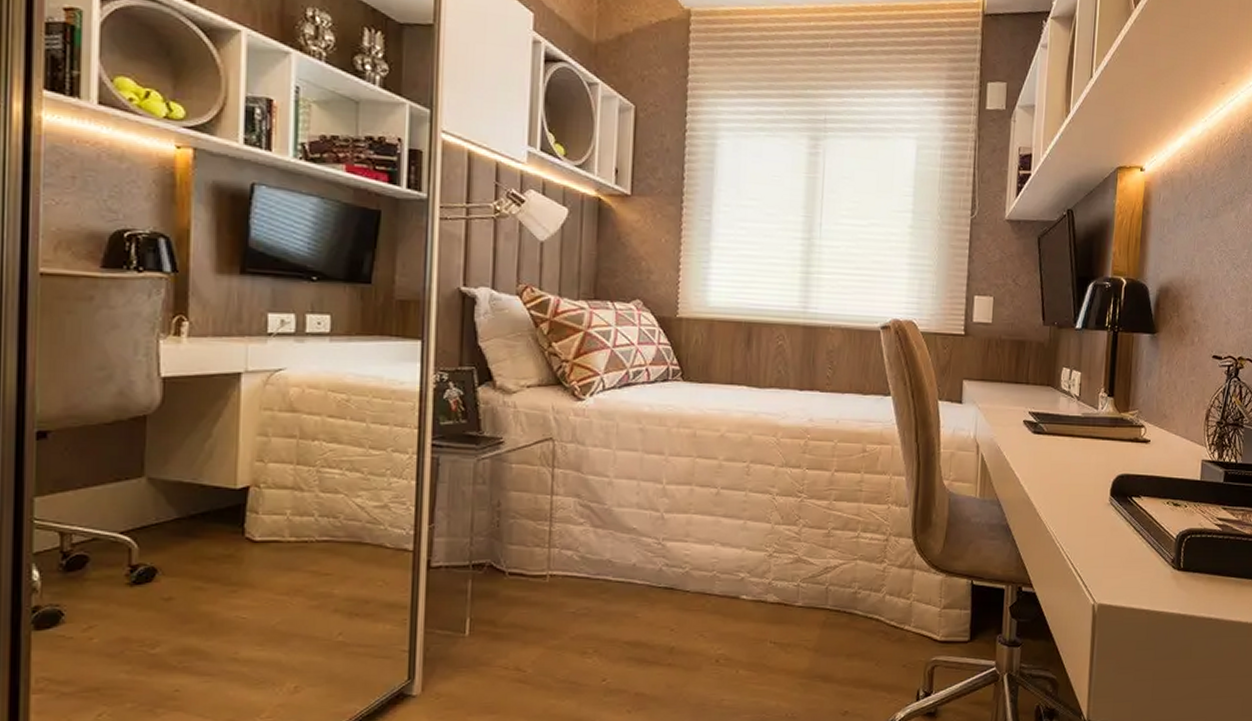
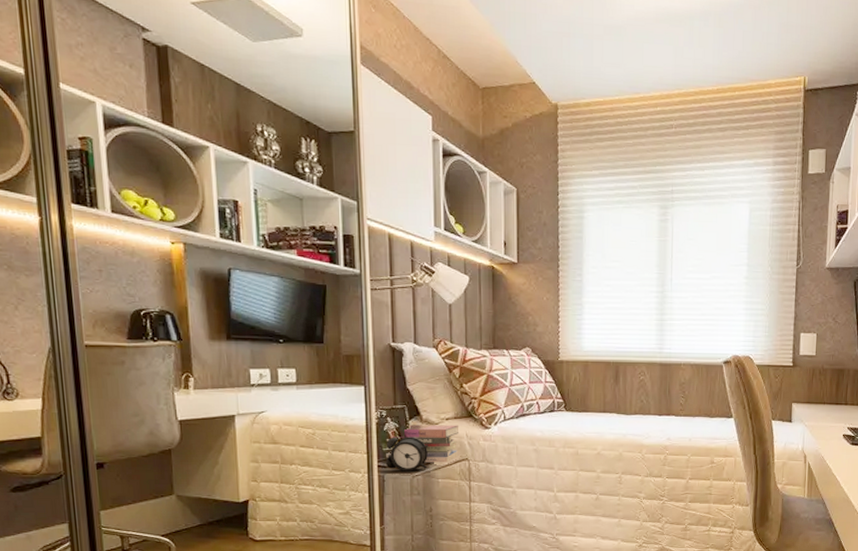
alarm clock: none [442,408,502,454] -> present [385,437,429,472]
books: none [446,392,544,443] -> present [387,425,460,463]

